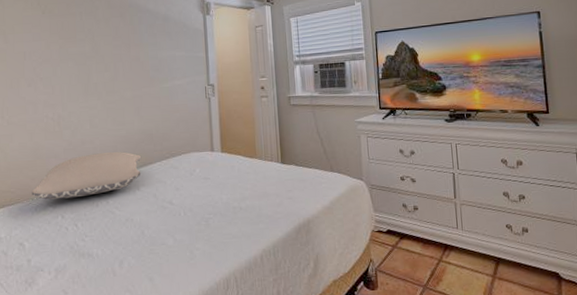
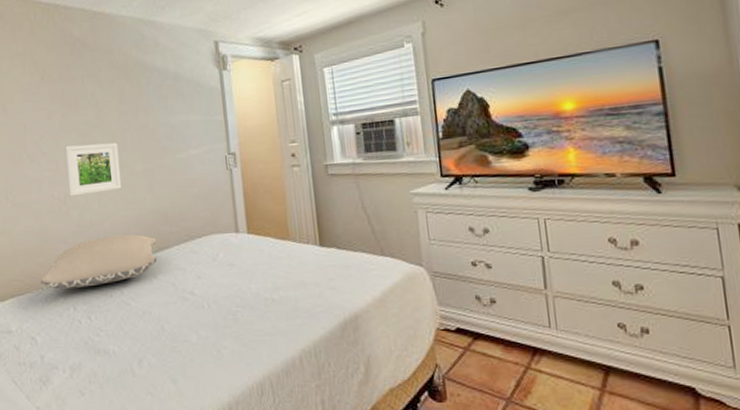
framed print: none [61,71,112,118] -> present [65,142,122,197]

